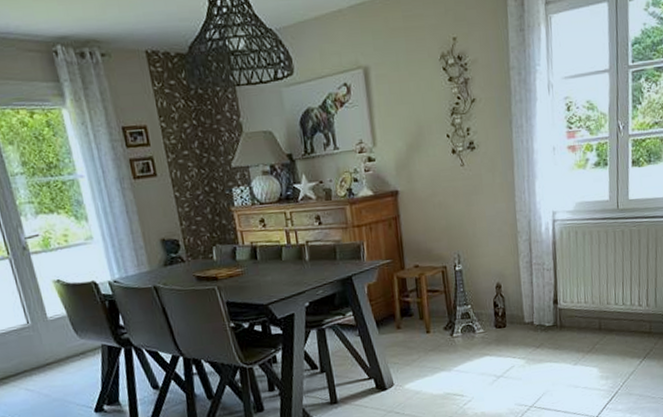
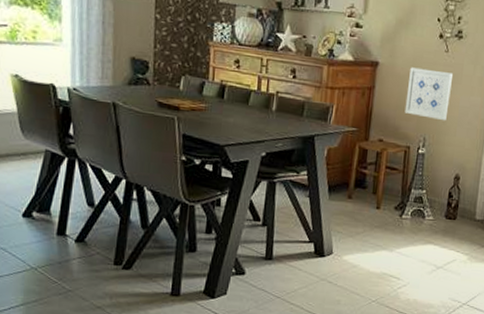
wall art: none [430,185,476,235] -> present [404,67,453,121]

